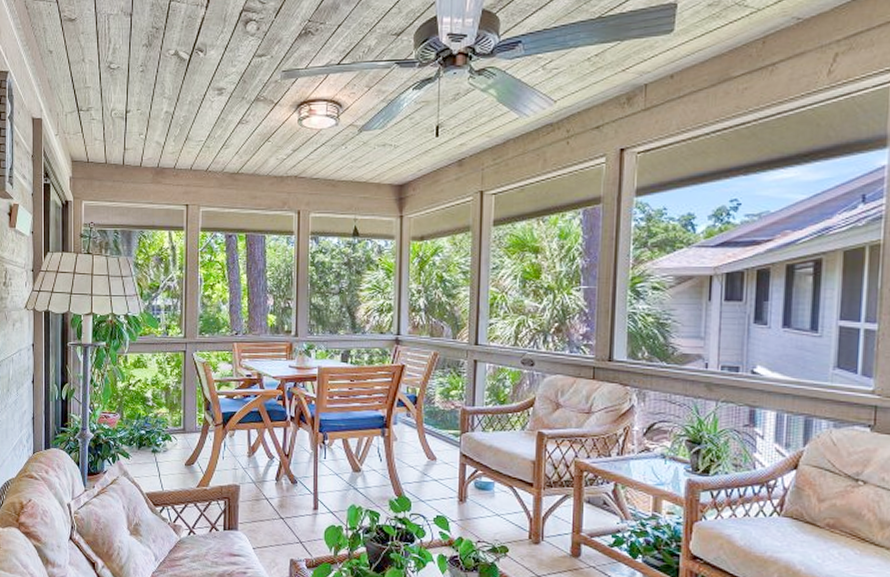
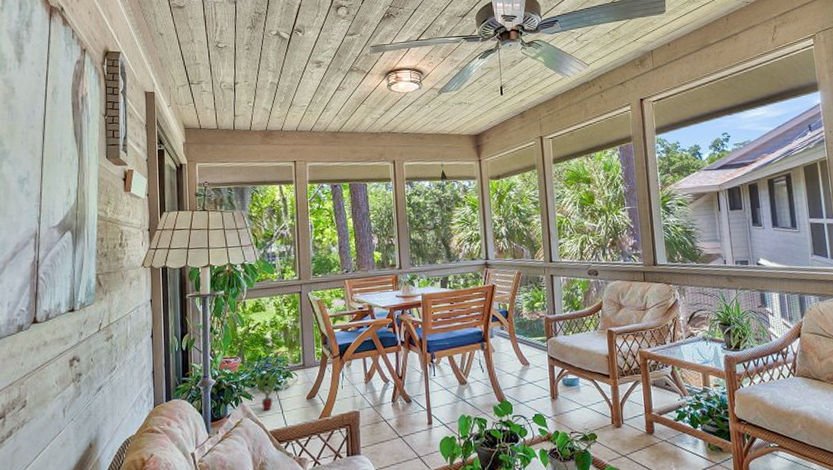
potted plant: none [125,431,166,472] -> present [247,370,287,411]

